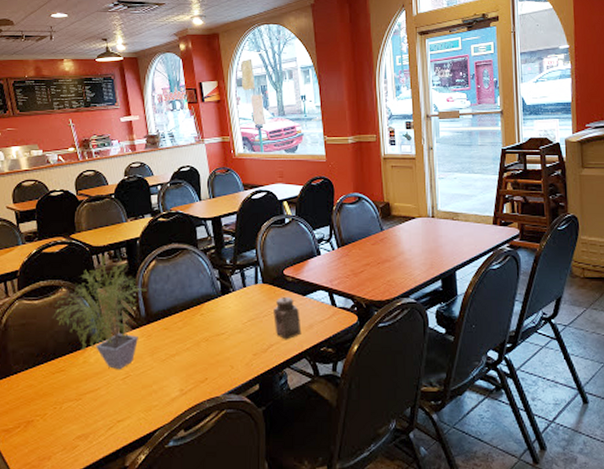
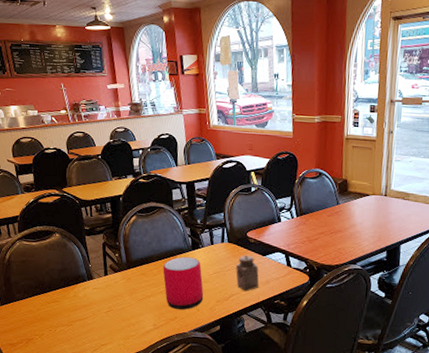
potted plant: present [45,254,147,370] -> none [41,207,128,305]
speaker: none [189,304,238,369] -> present [163,256,204,310]

